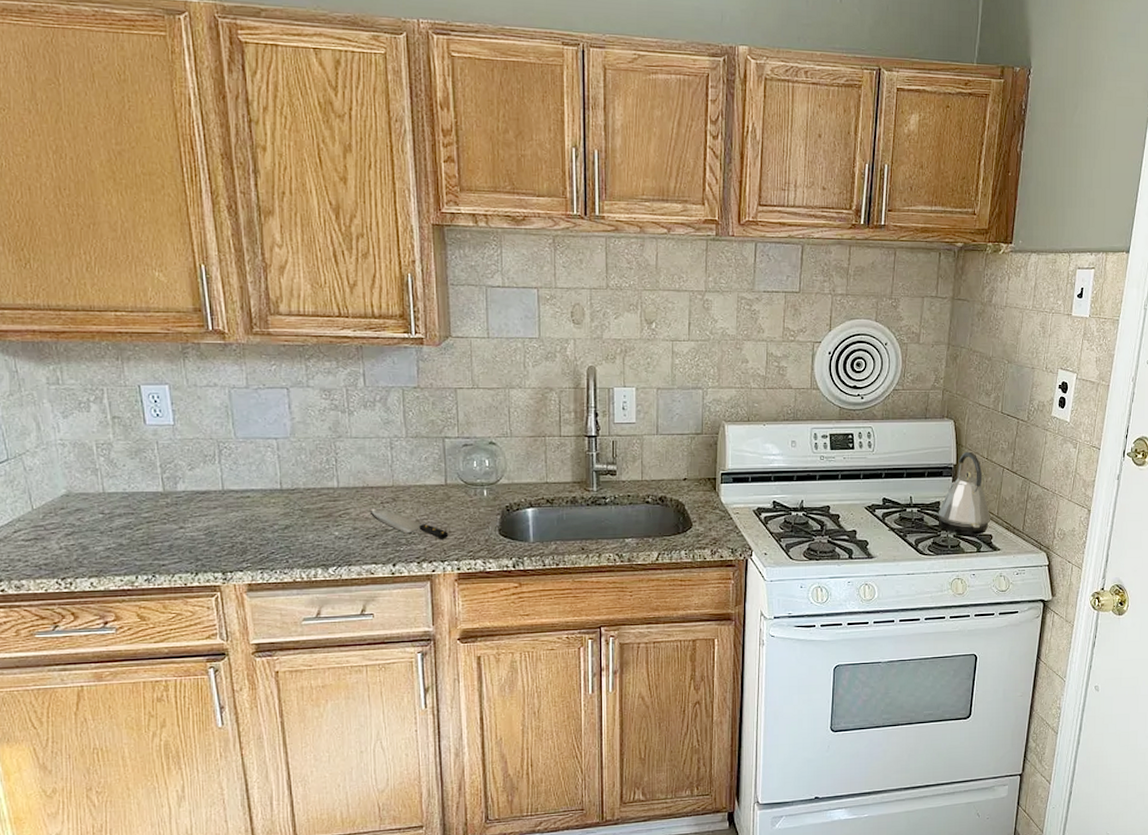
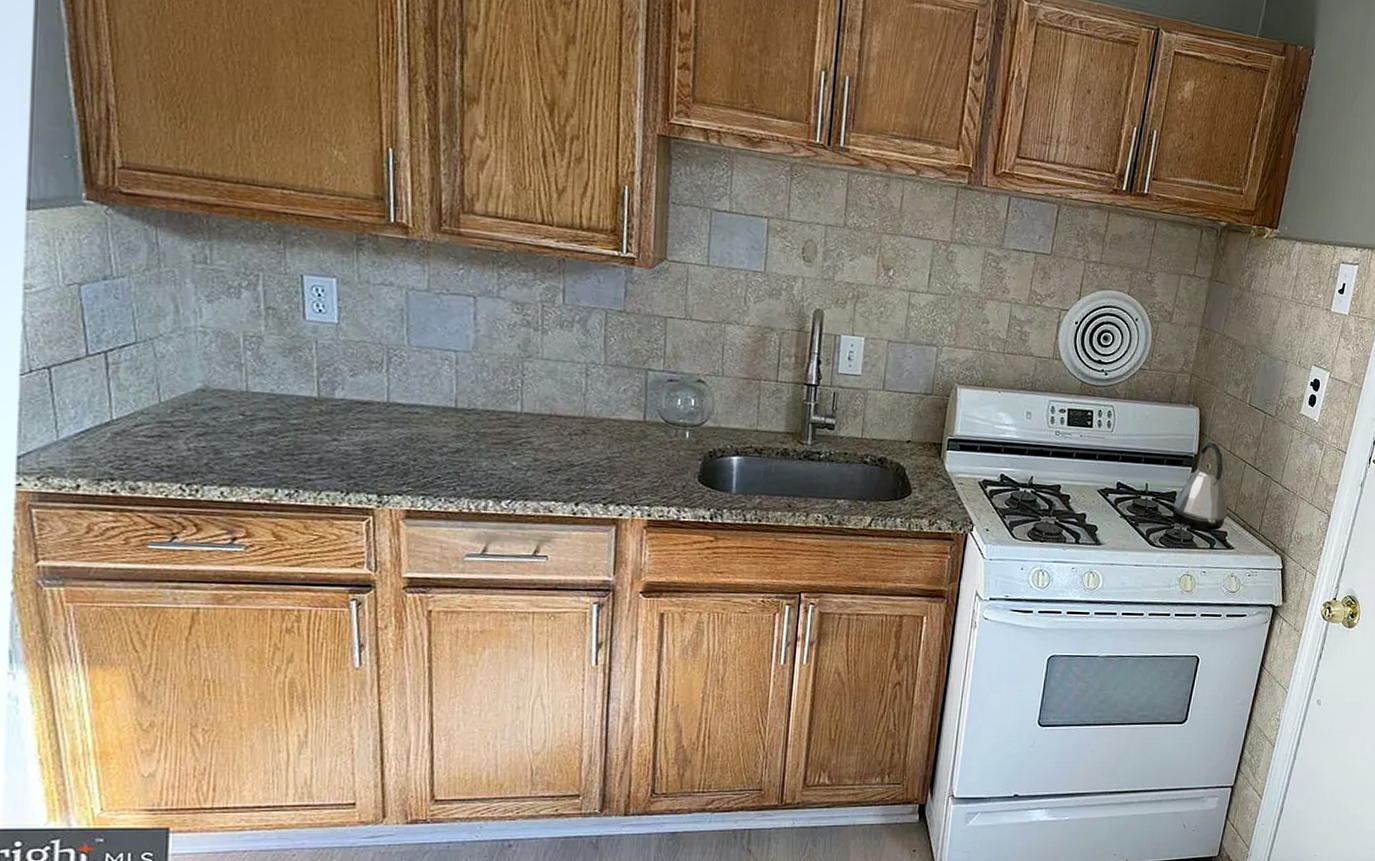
knife: present [369,509,449,540] -> none [554,440,642,481]

